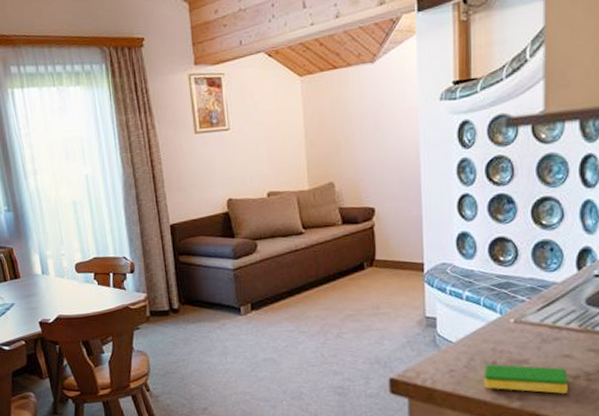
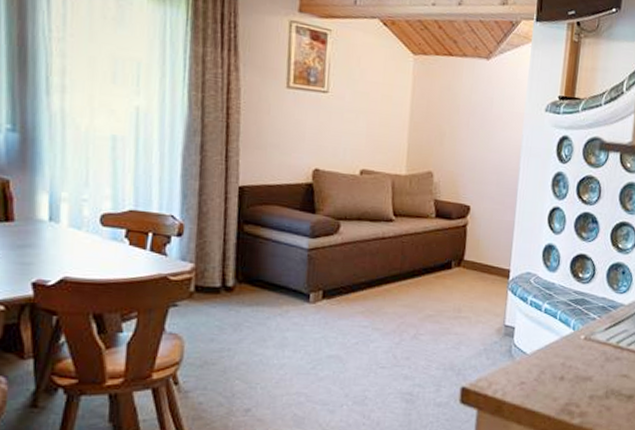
dish sponge: present [484,364,568,395] -> none [550,379,623,413]

